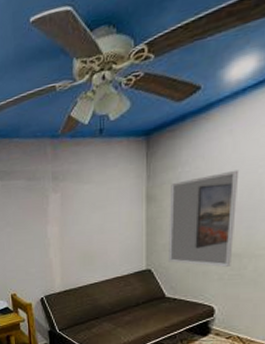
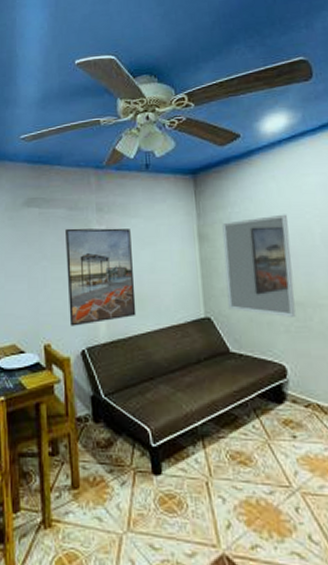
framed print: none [24,194,86,280] -> present [64,228,137,326]

